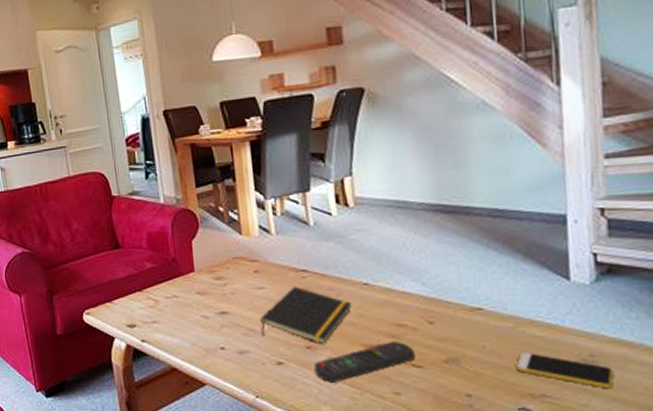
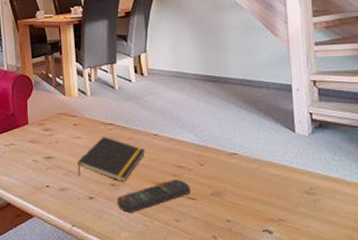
smartphone: present [515,351,615,389] -> none [260,186,327,214]

